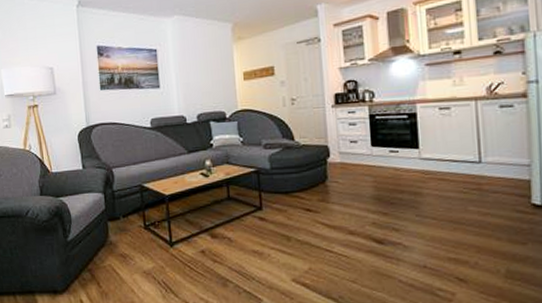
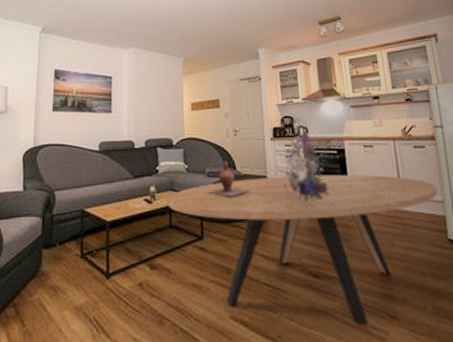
dining table: none [225,139,524,288] -> present [169,174,438,326]
ceramic jug: none [265,132,310,167] -> present [208,161,250,196]
bouquet: none [339,86,398,172] -> present [277,122,330,204]

